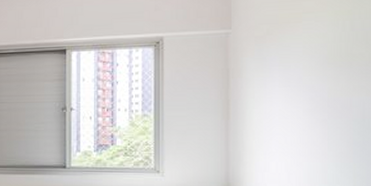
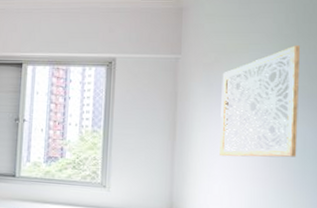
wall art: none [275,11,357,133] -> present [219,45,301,158]

